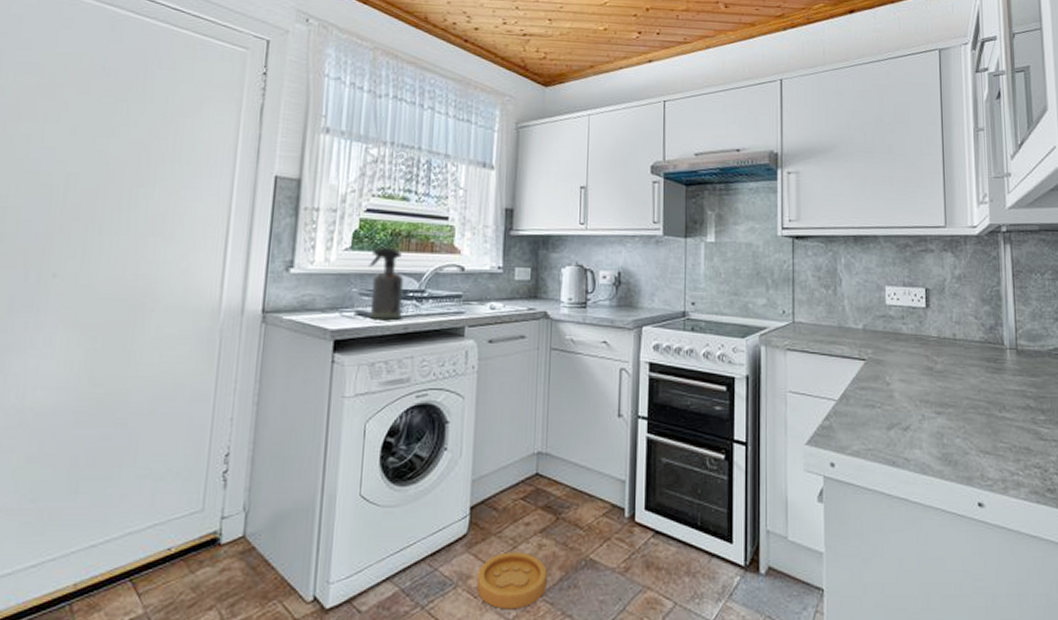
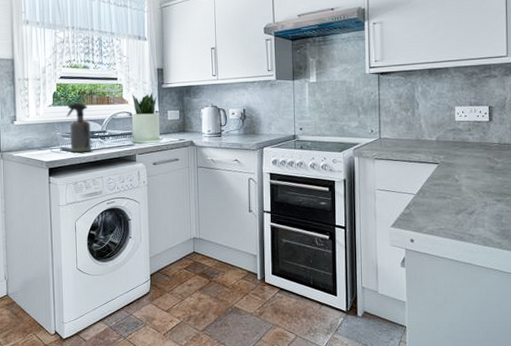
planter: none [457,239,505,312] -> present [129,92,163,144]
pet bowl: present [477,552,547,610] -> none [159,303,206,340]

